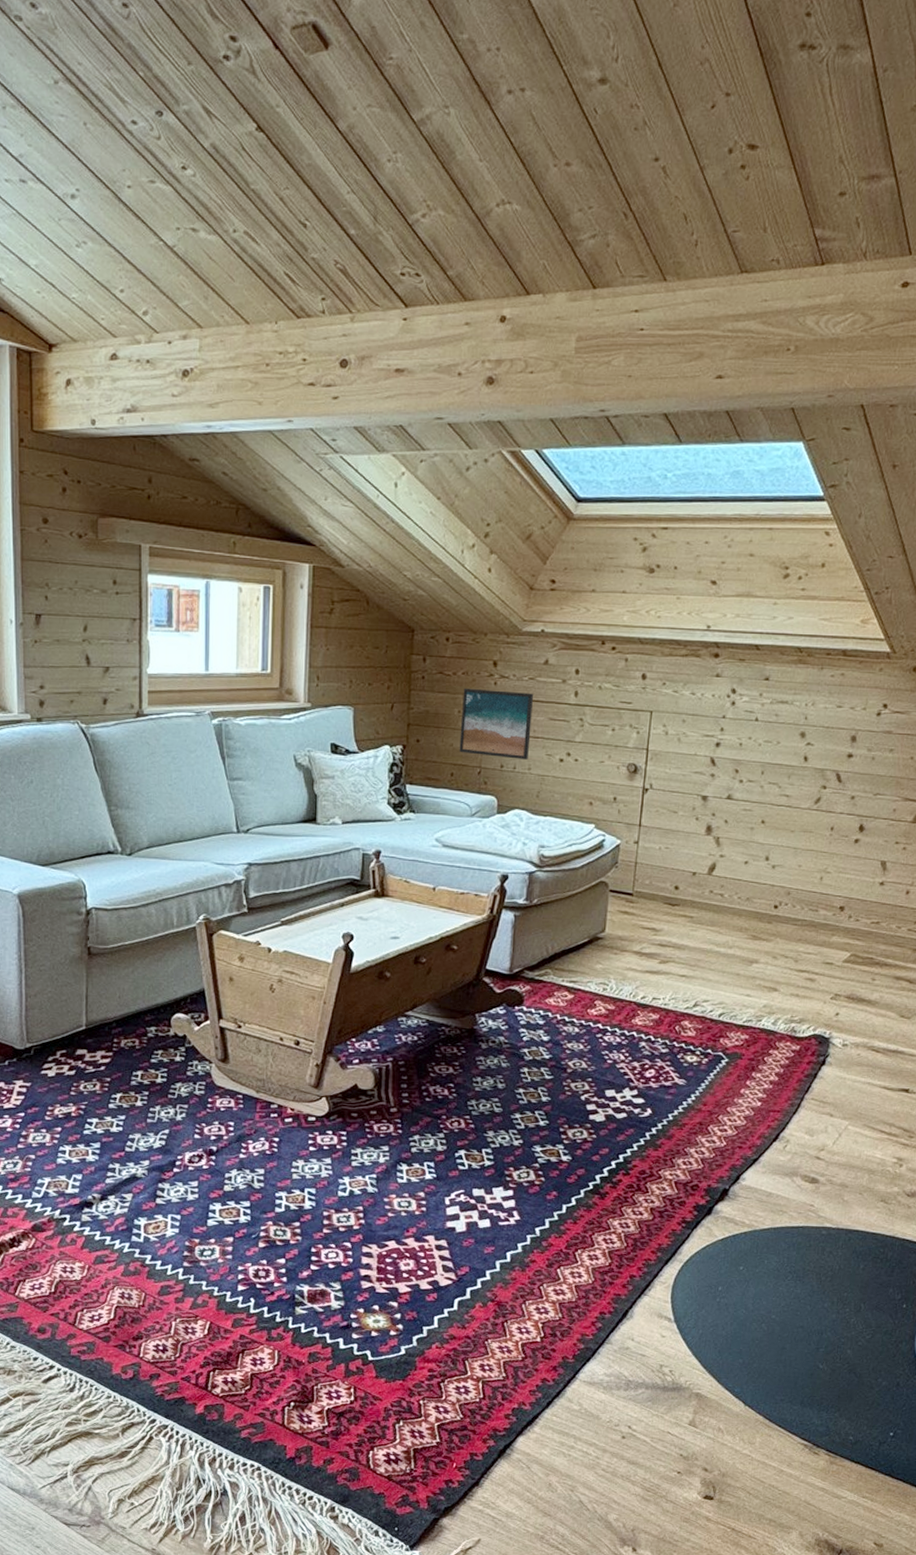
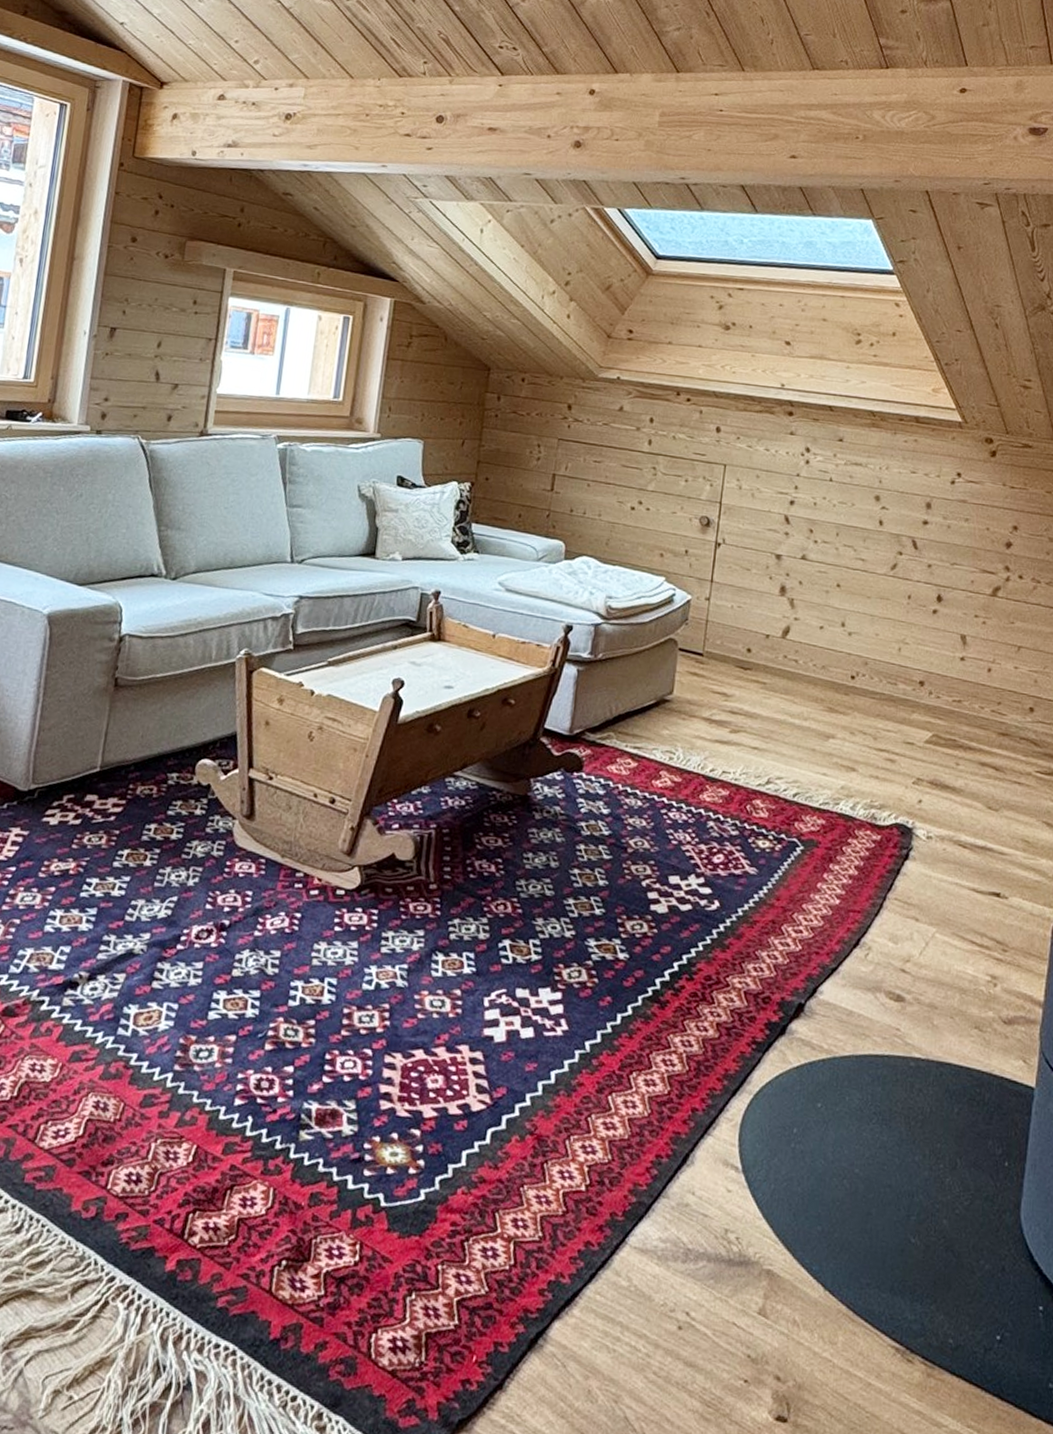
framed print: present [459,688,534,760] -> none [528,429,608,506]

